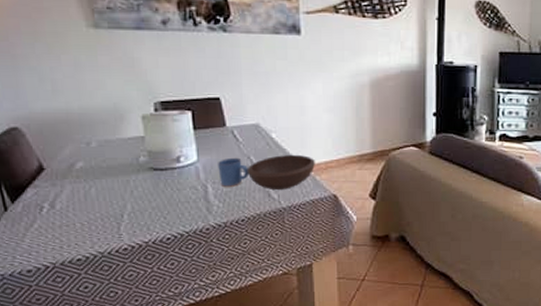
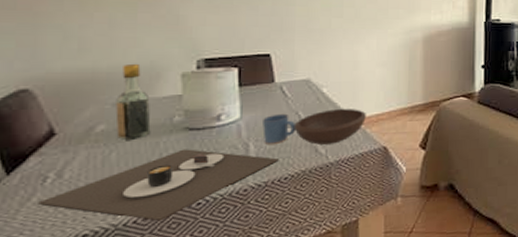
place setting: none [39,188,235,252] -> present [38,149,279,222]
bottle: none [89,105,121,177] -> present [115,63,151,140]

